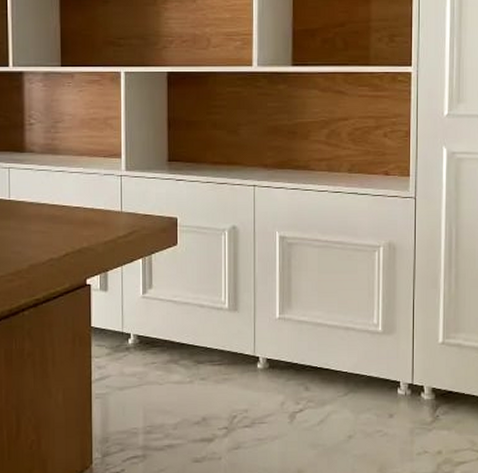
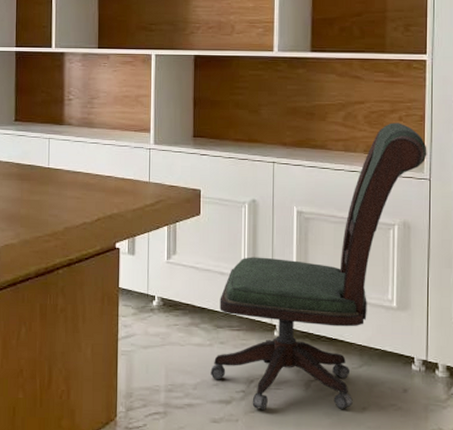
office chair: none [191,139,413,446] -> present [210,122,427,411]

